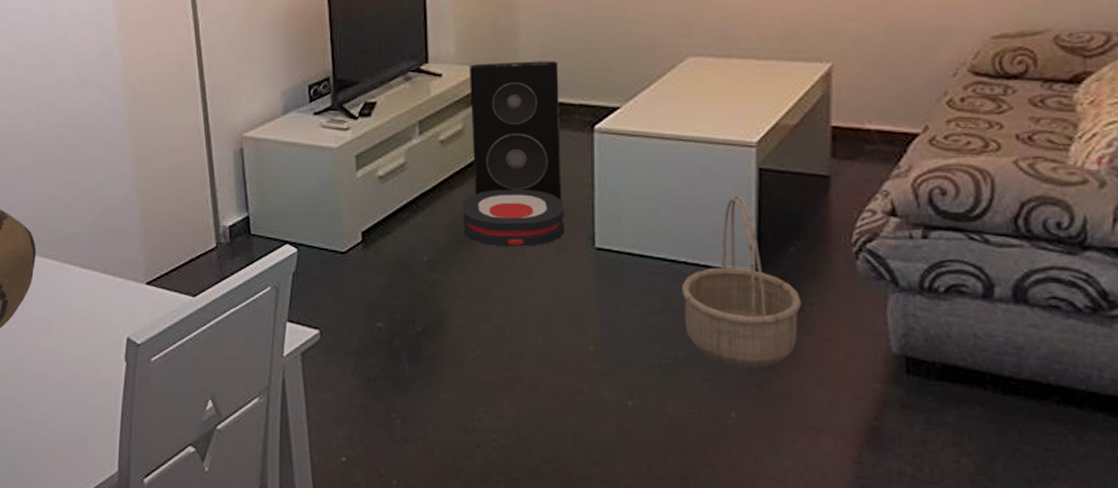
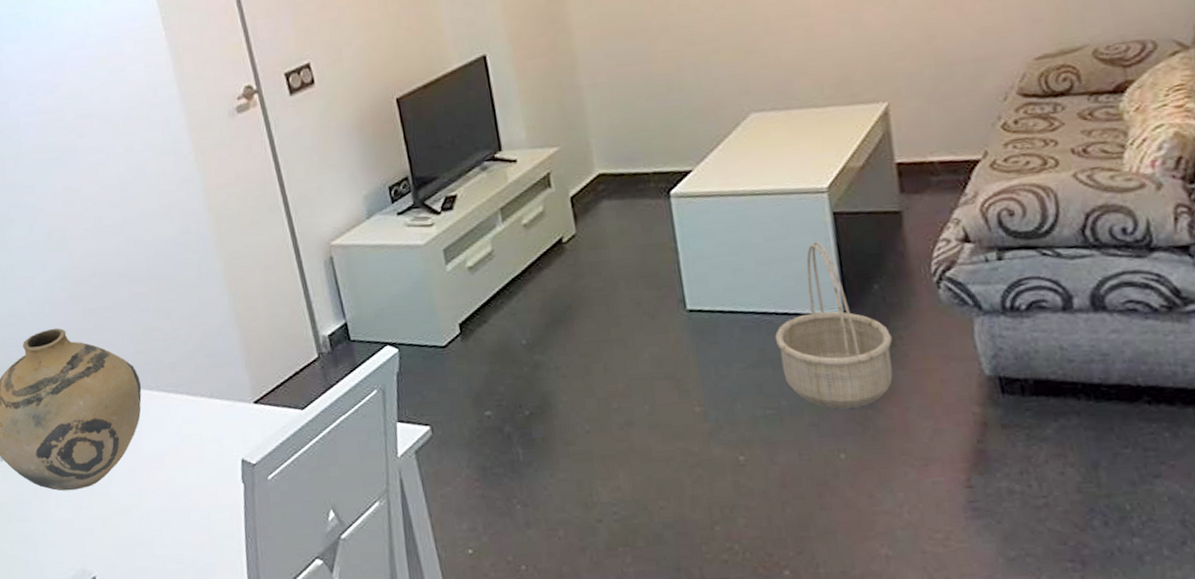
robot vacuum: present [462,188,564,247] -> none [553,260,655,322]
speaker: present [470,61,562,202] -> none [542,133,649,273]

